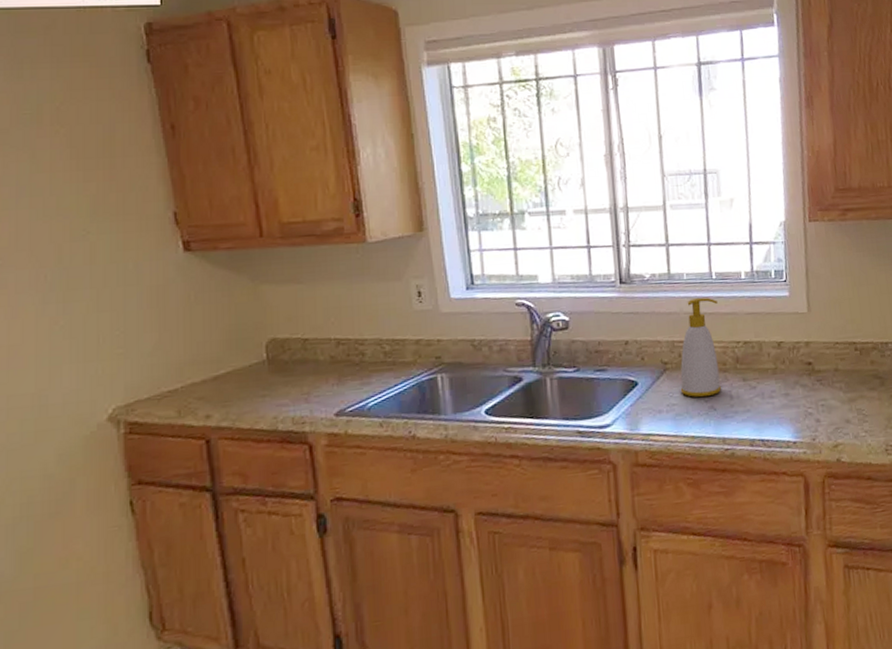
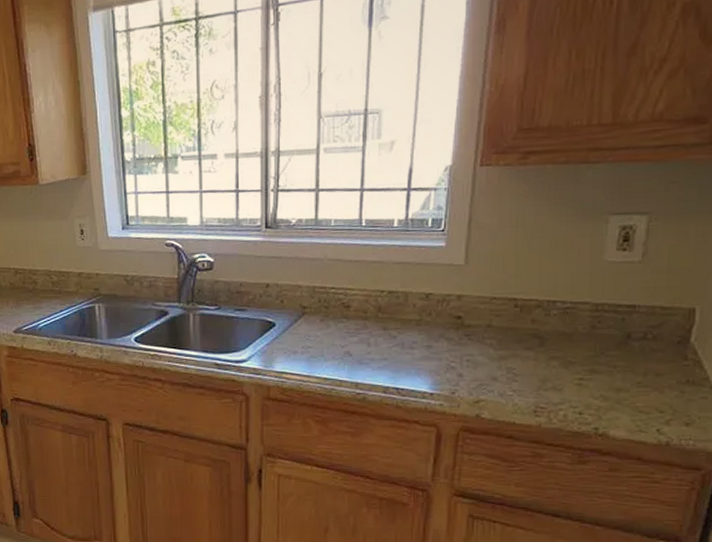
soap bottle: present [680,297,721,398] -> none [317,244,365,343]

